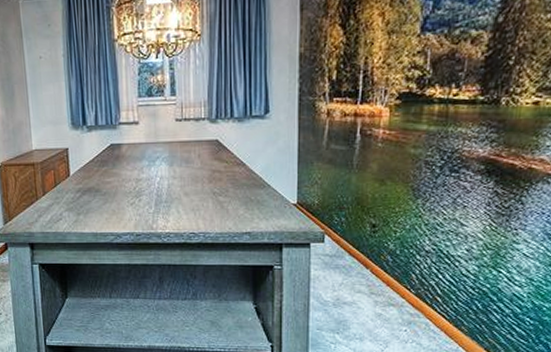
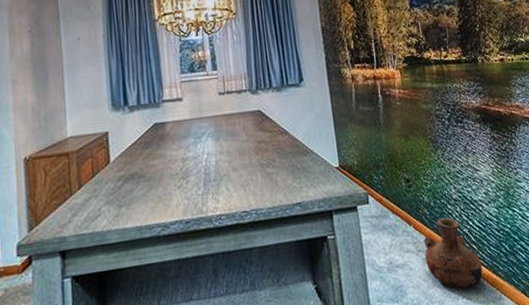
vase: none [377,267,444,336] -> present [423,217,483,290]

